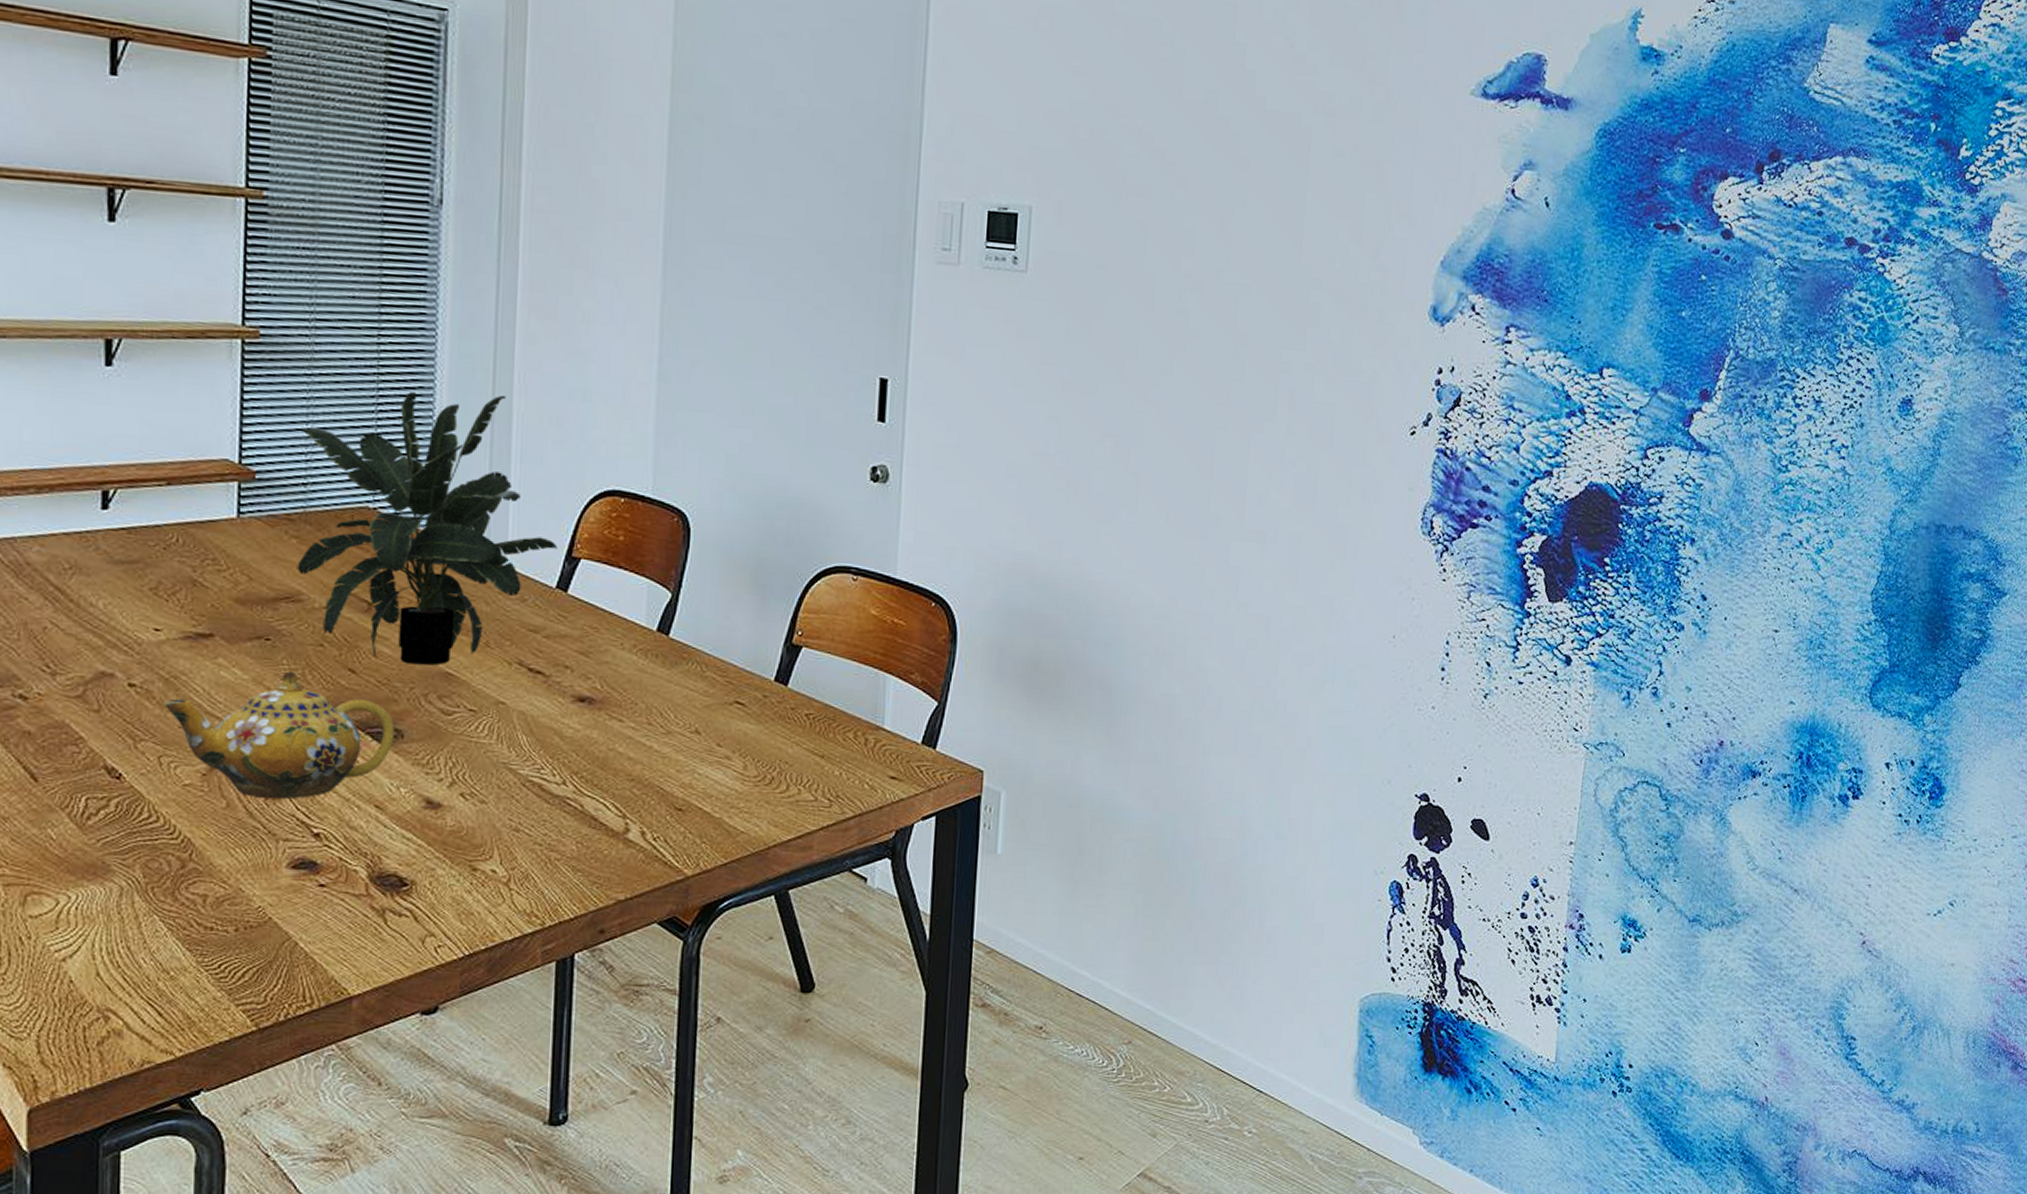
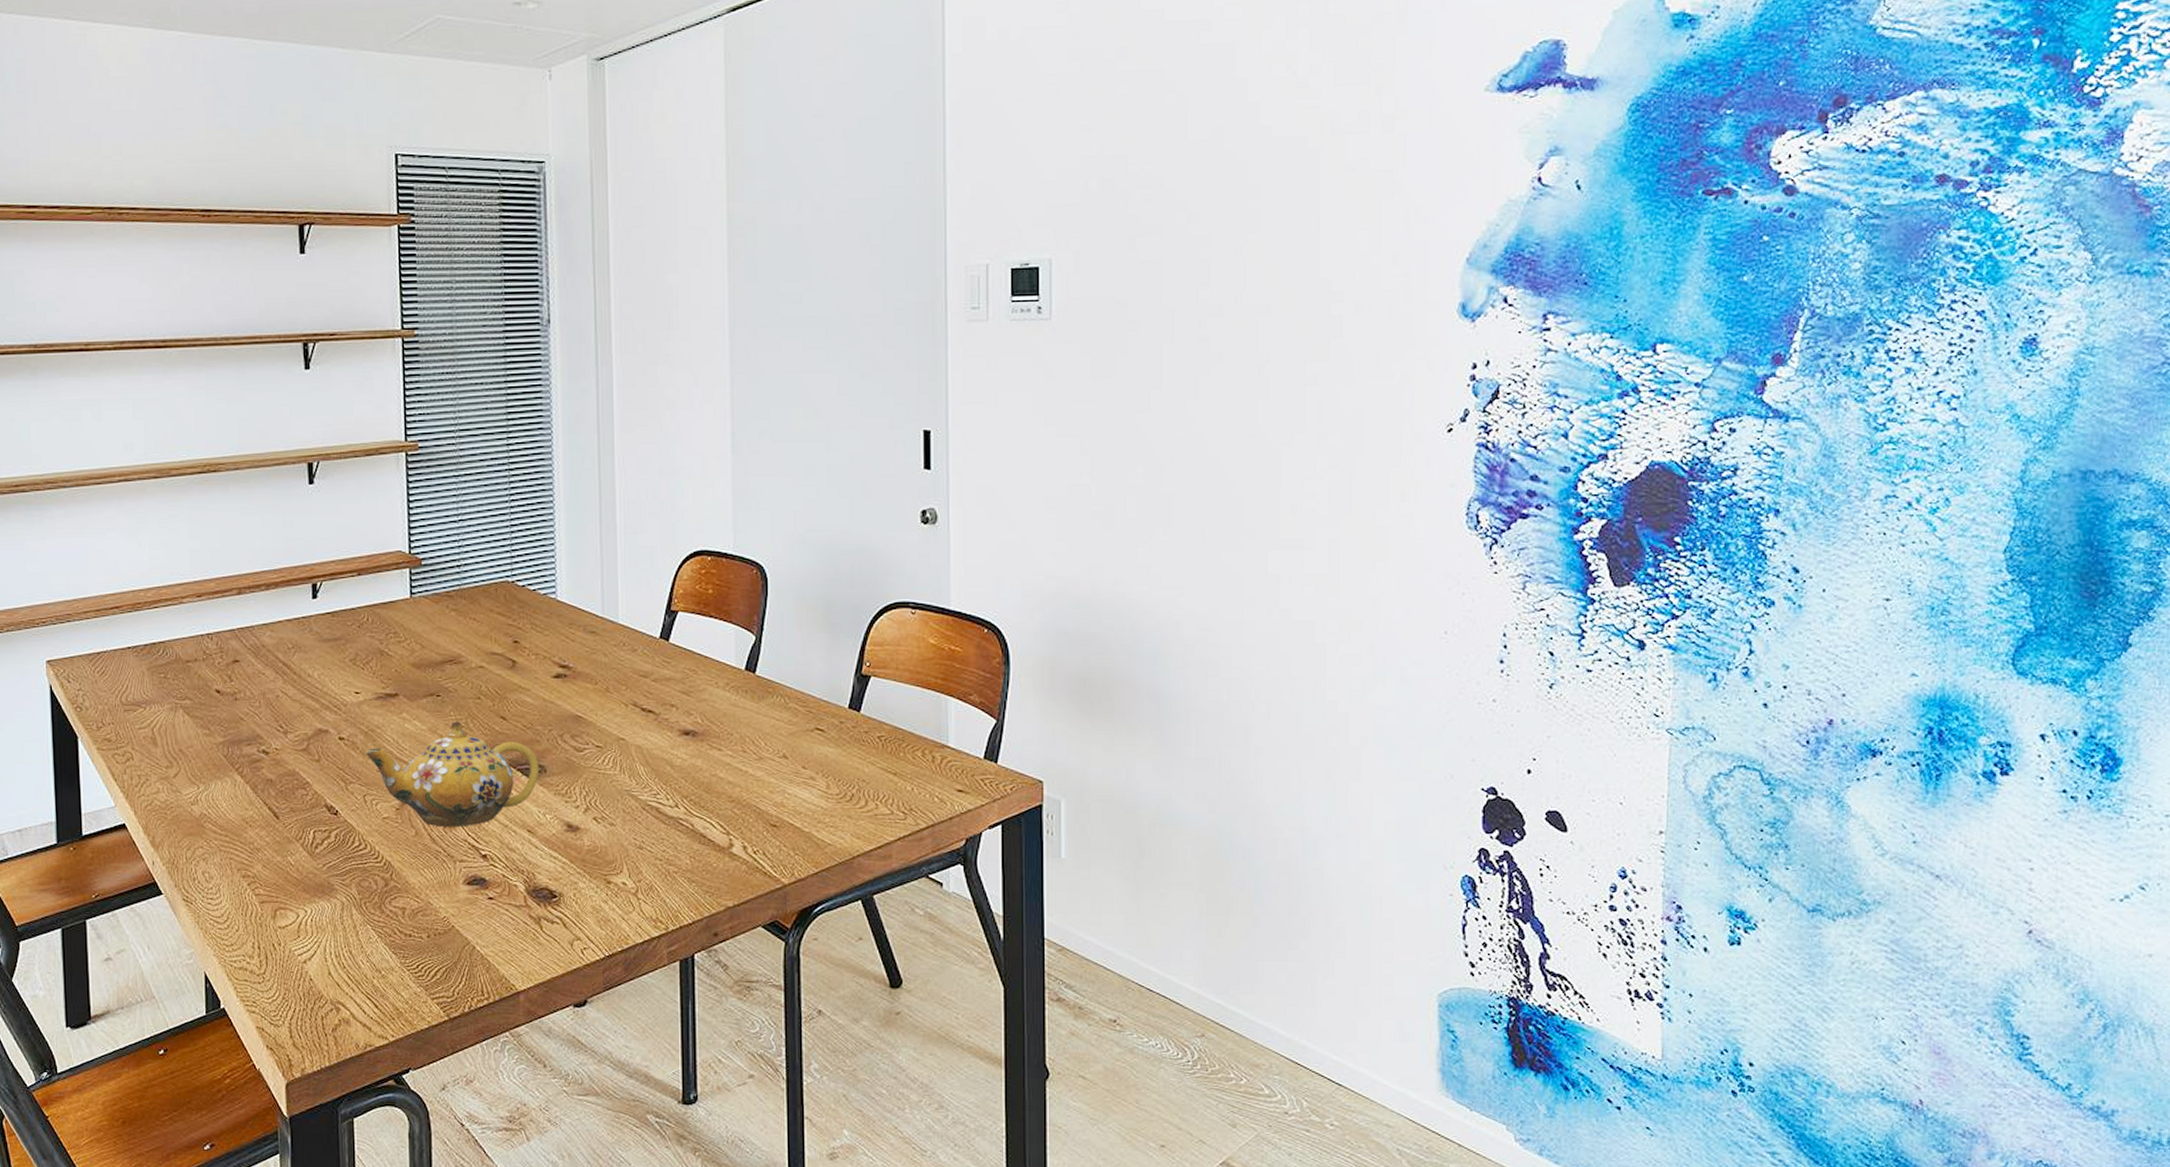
potted plant: present [297,392,557,665] -> none [454,477,658,710]

